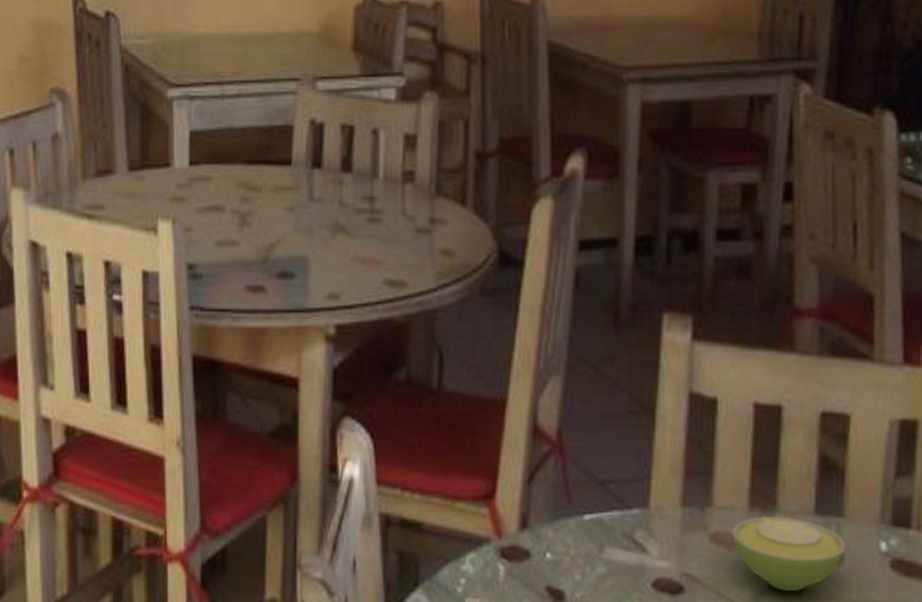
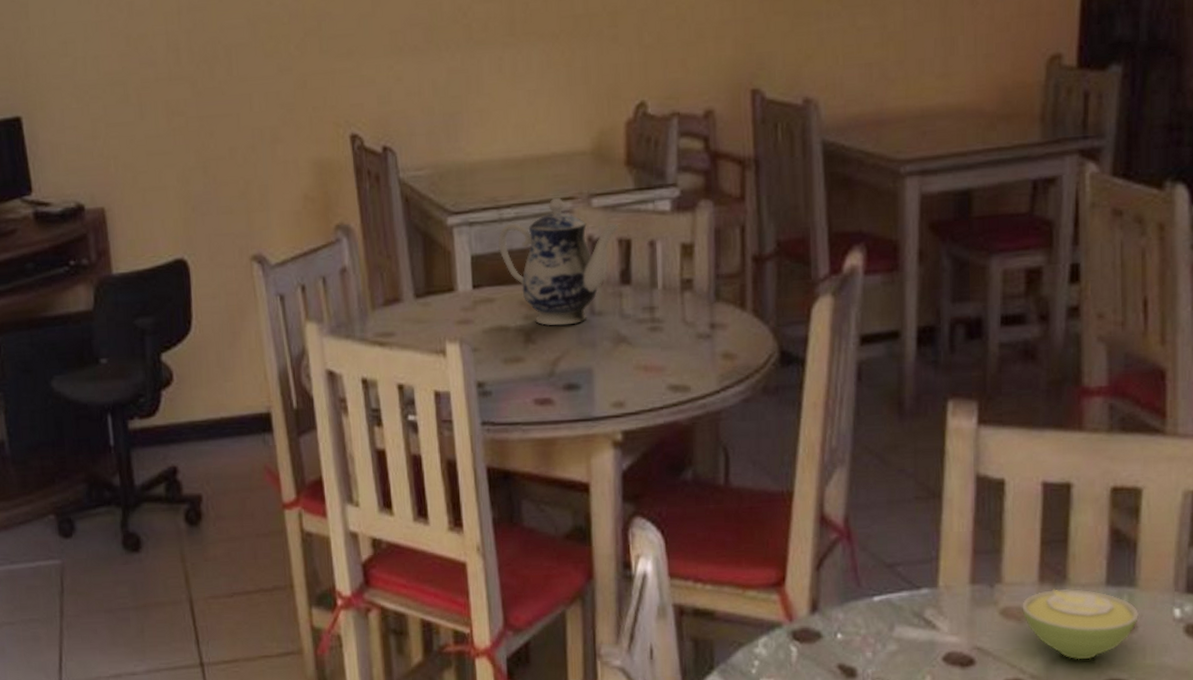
teapot: none [219,77,342,210] -> present [498,197,619,326]

